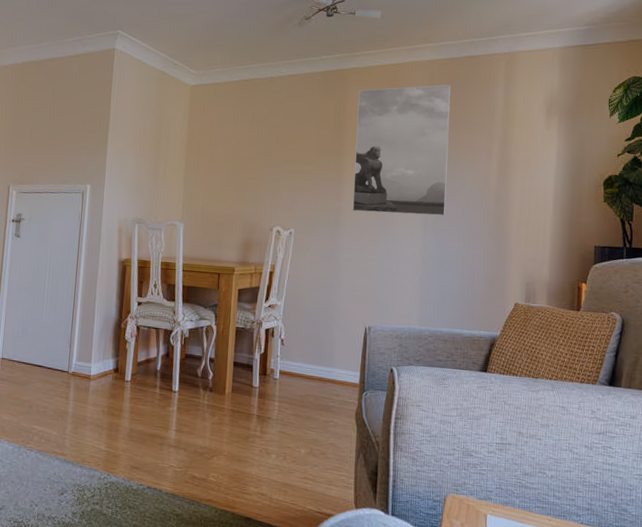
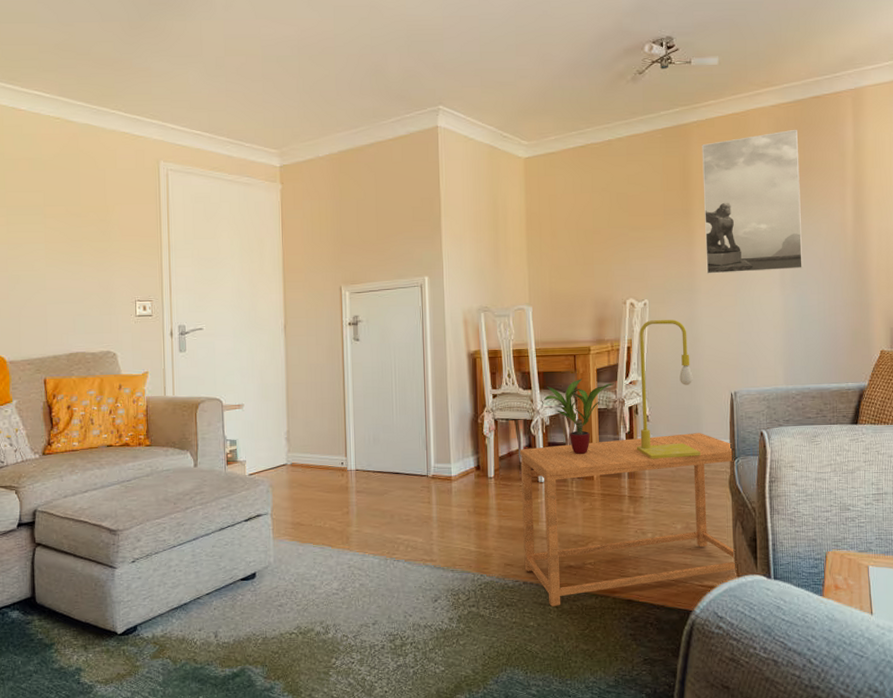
side table: none [150,357,362,515] -> present [520,433,737,606]
potted plant: none [186,297,254,370] -> present [544,379,614,455]
table lamp: none [269,249,331,385] -> present [636,320,701,459]

